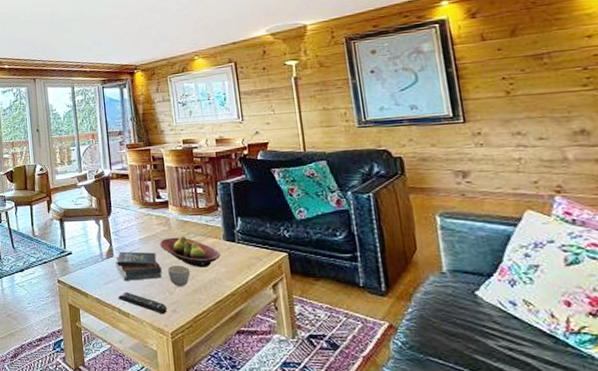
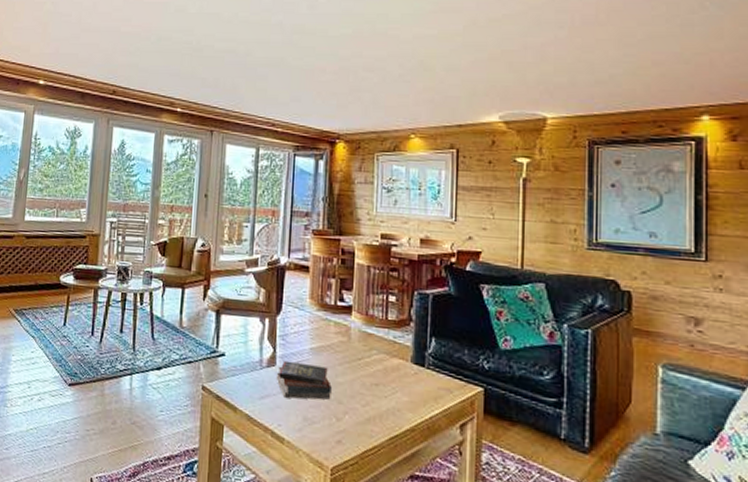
remote control: present [118,292,167,315] -> none [273,411,331,445]
fruit bowl: present [160,236,221,267] -> none [334,351,405,393]
mug: present [168,265,191,286] -> none [339,385,366,413]

